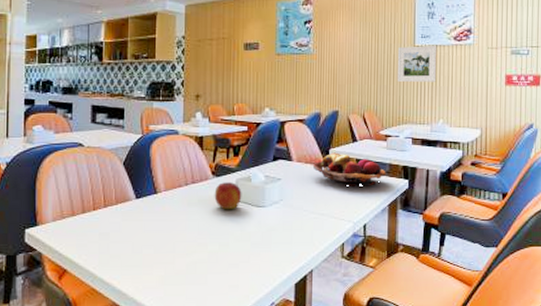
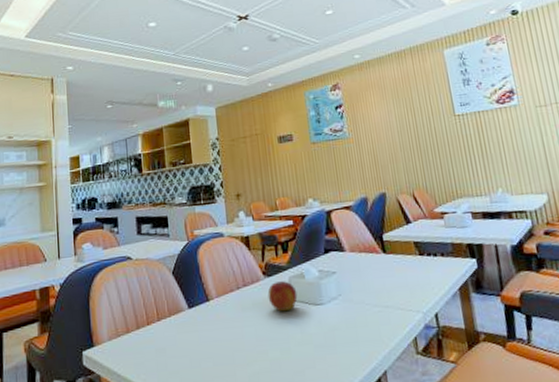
fruit basket: present [312,152,386,186] -> none [367,237,450,273]
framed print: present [397,45,437,82] -> none [437,111,486,154]

